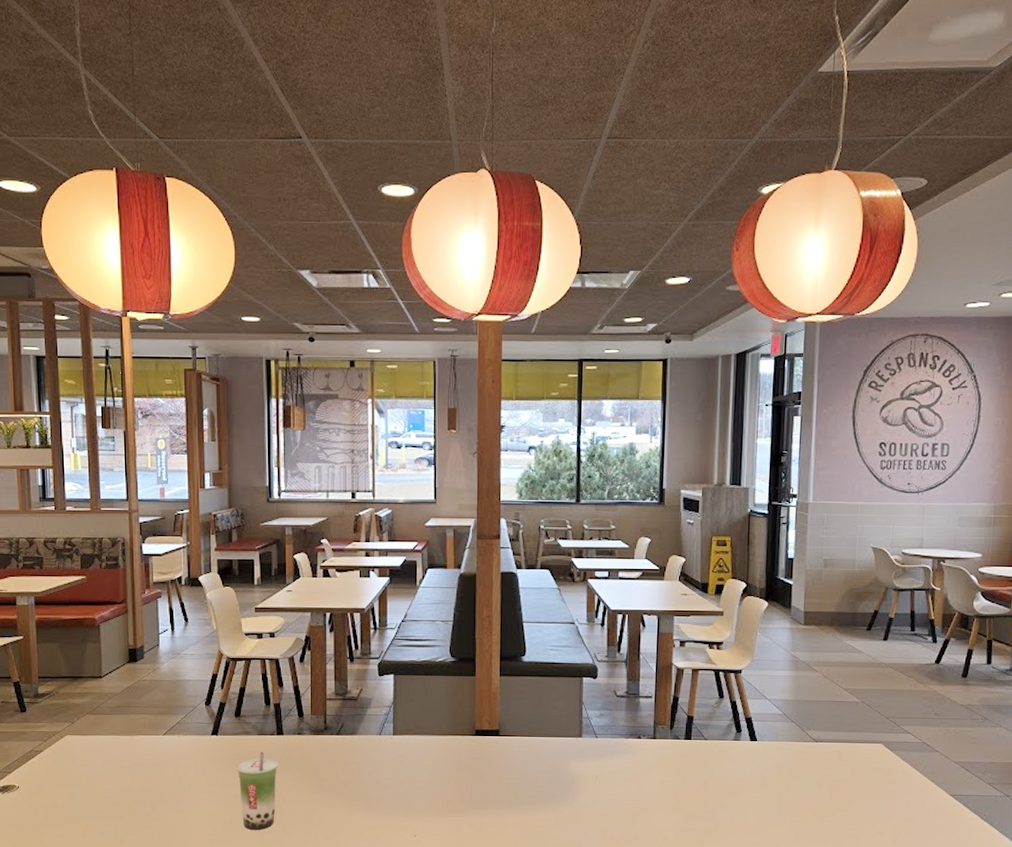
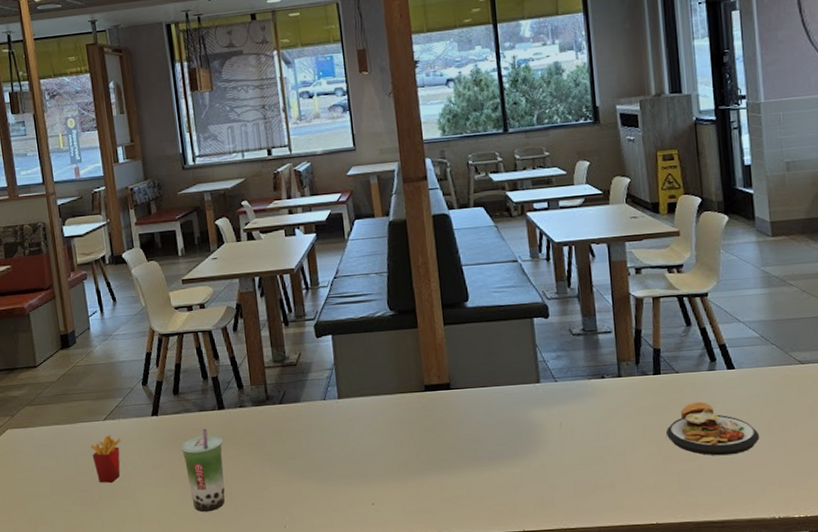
french fries: none [147,749,179,795] -> present [90,435,121,483]
burger: none [689,767,772,818] -> present [665,401,760,456]

